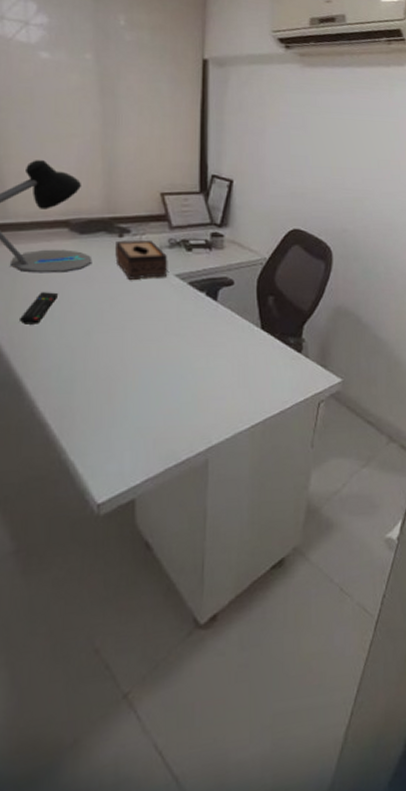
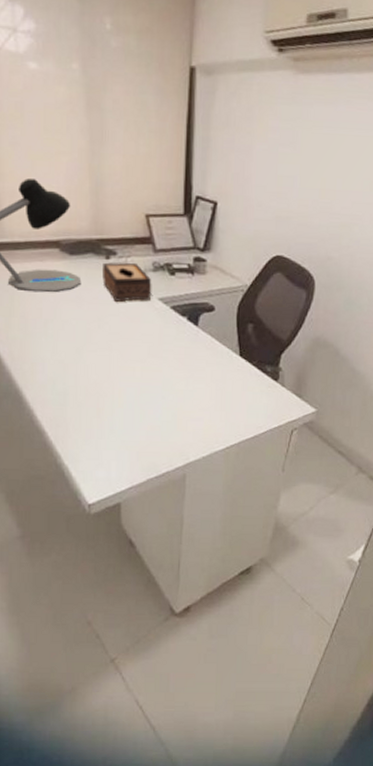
remote control: present [20,292,59,324] -> none [18,310,52,340]

